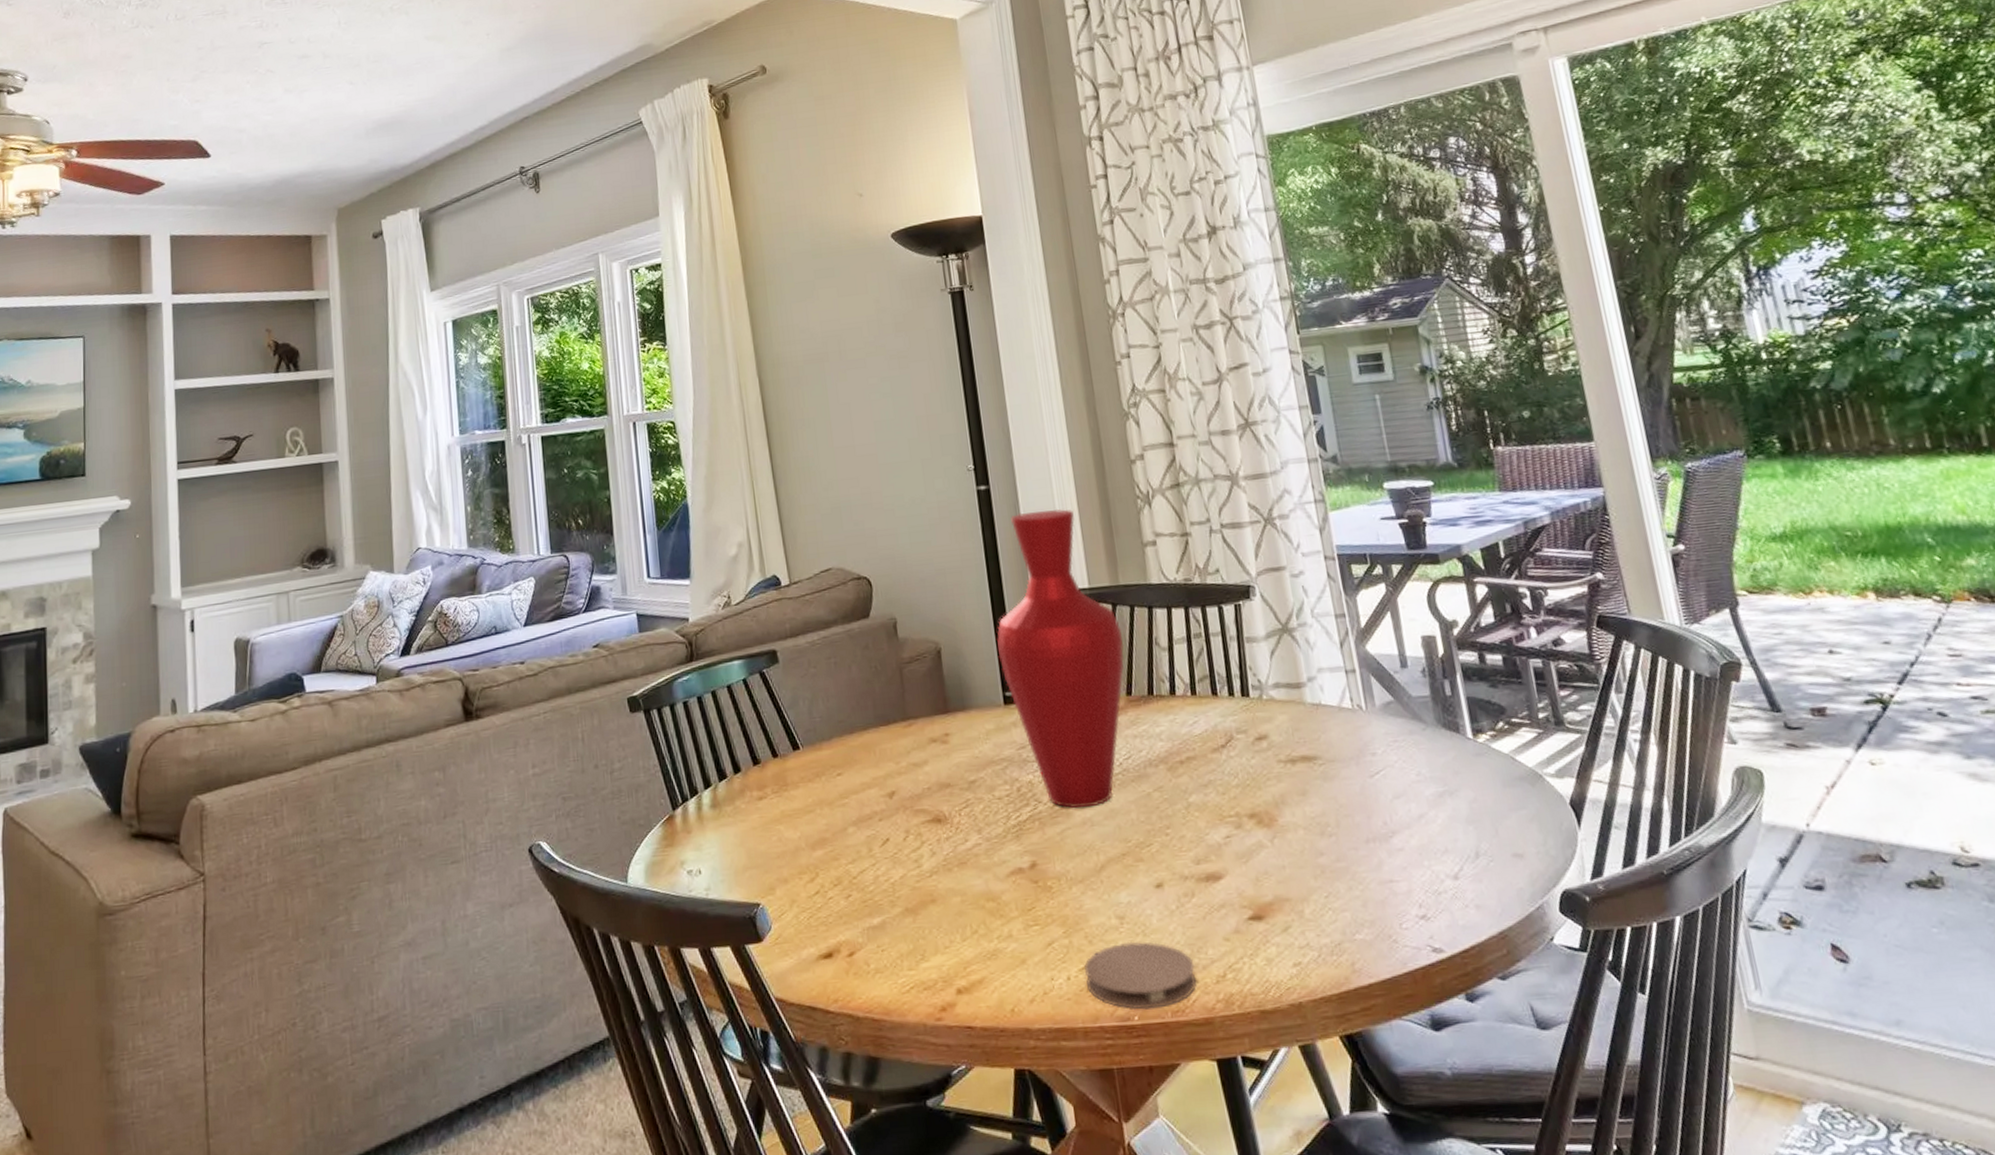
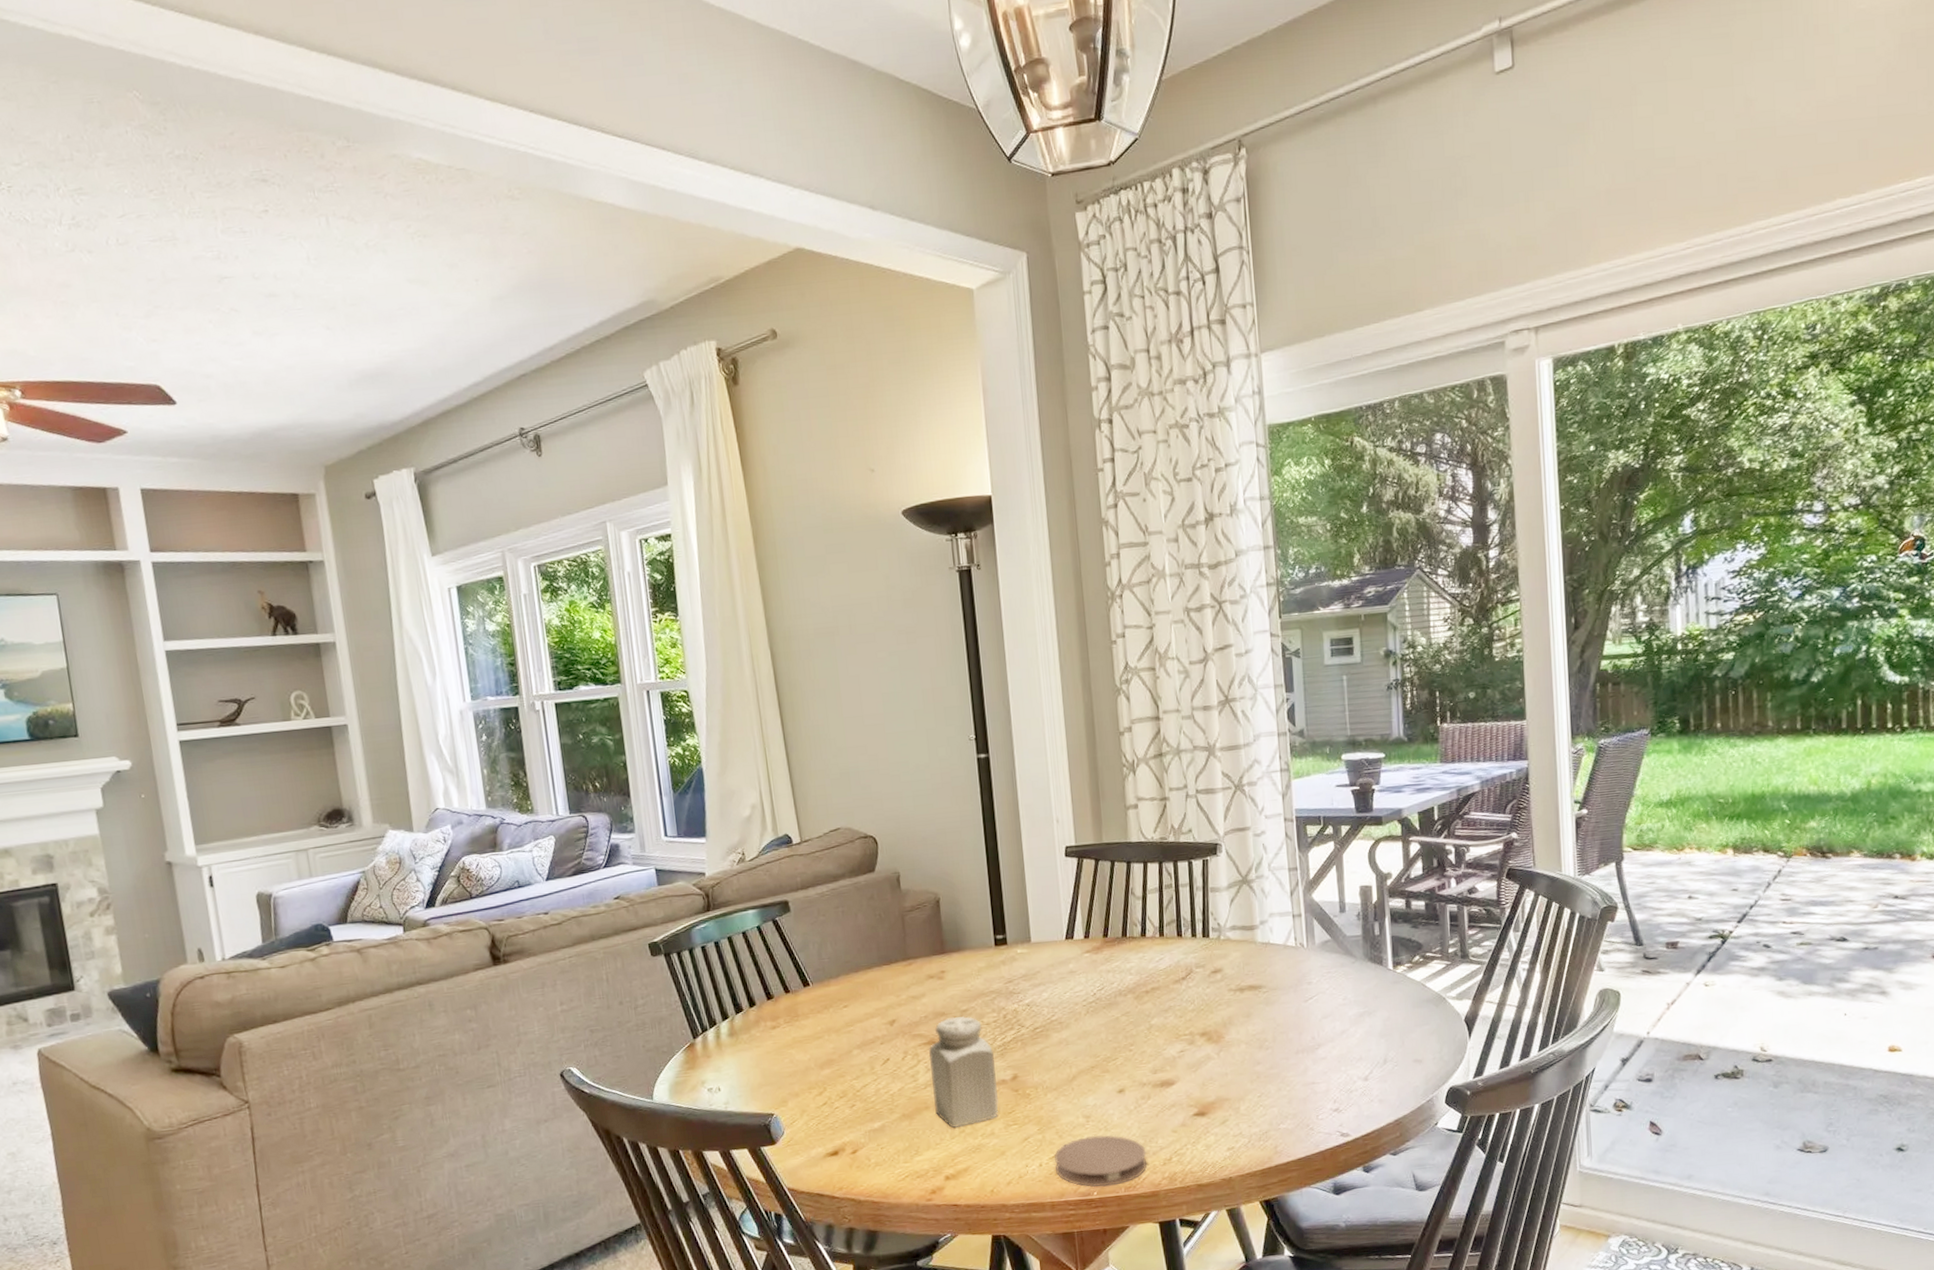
salt shaker: none [932,788,1016,927] -> present [928,1016,999,1128]
vase: present [997,508,1124,808] -> none [991,775,1104,1031]

